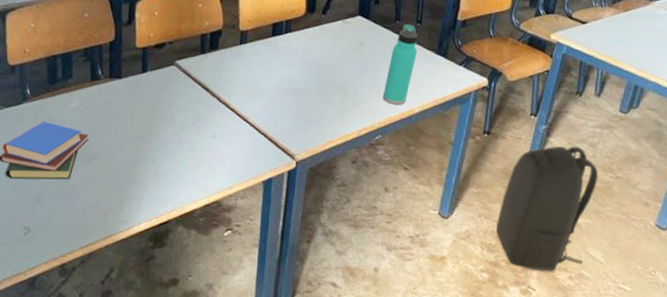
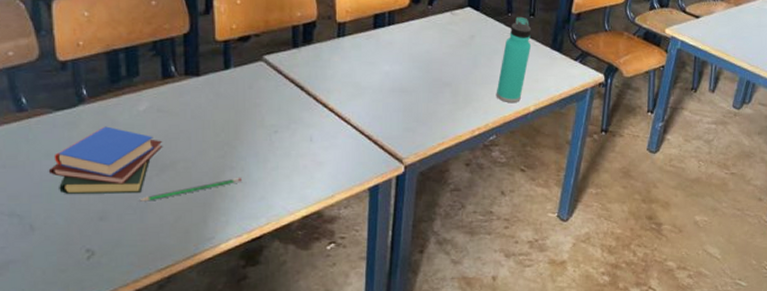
pencil: none [68,168,154,187] -> present [139,177,243,202]
backpack: present [496,146,599,272] -> none [615,143,714,271]

